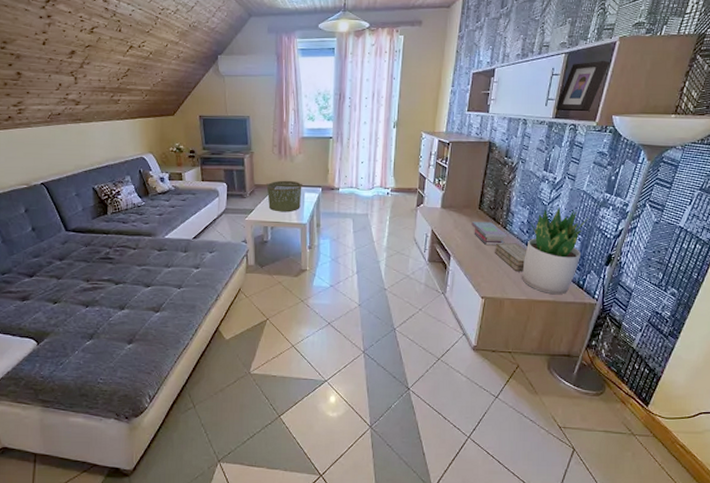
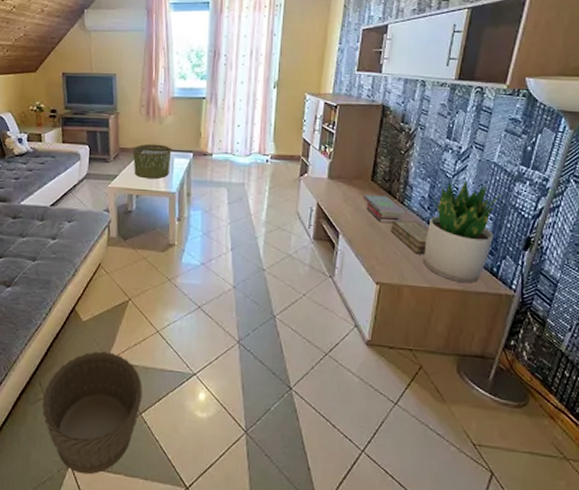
basket: none [191,365,281,469] -> present [41,351,143,475]
picture frame: present [556,60,610,112] -> none [459,16,521,73]

